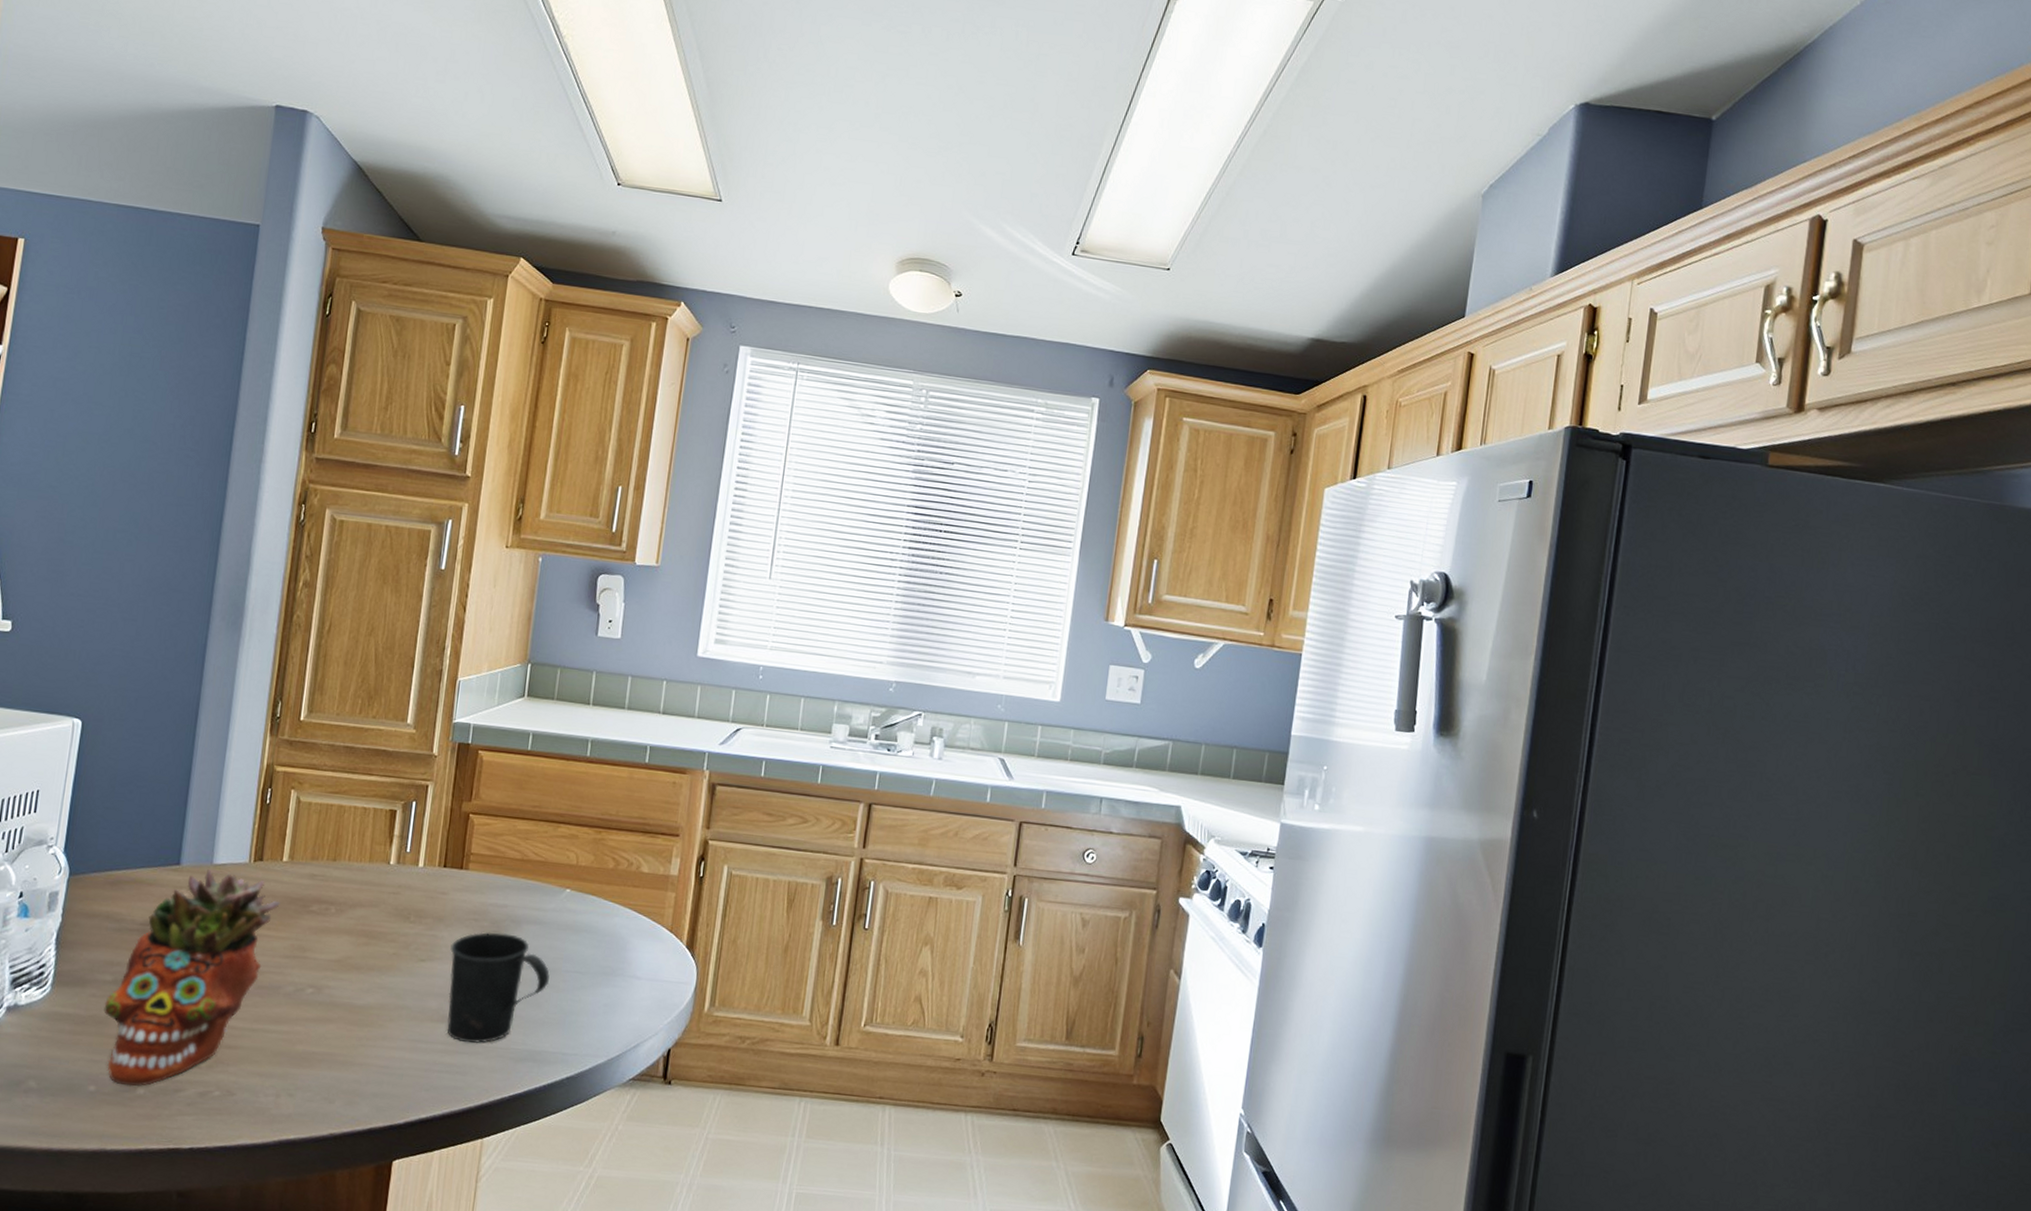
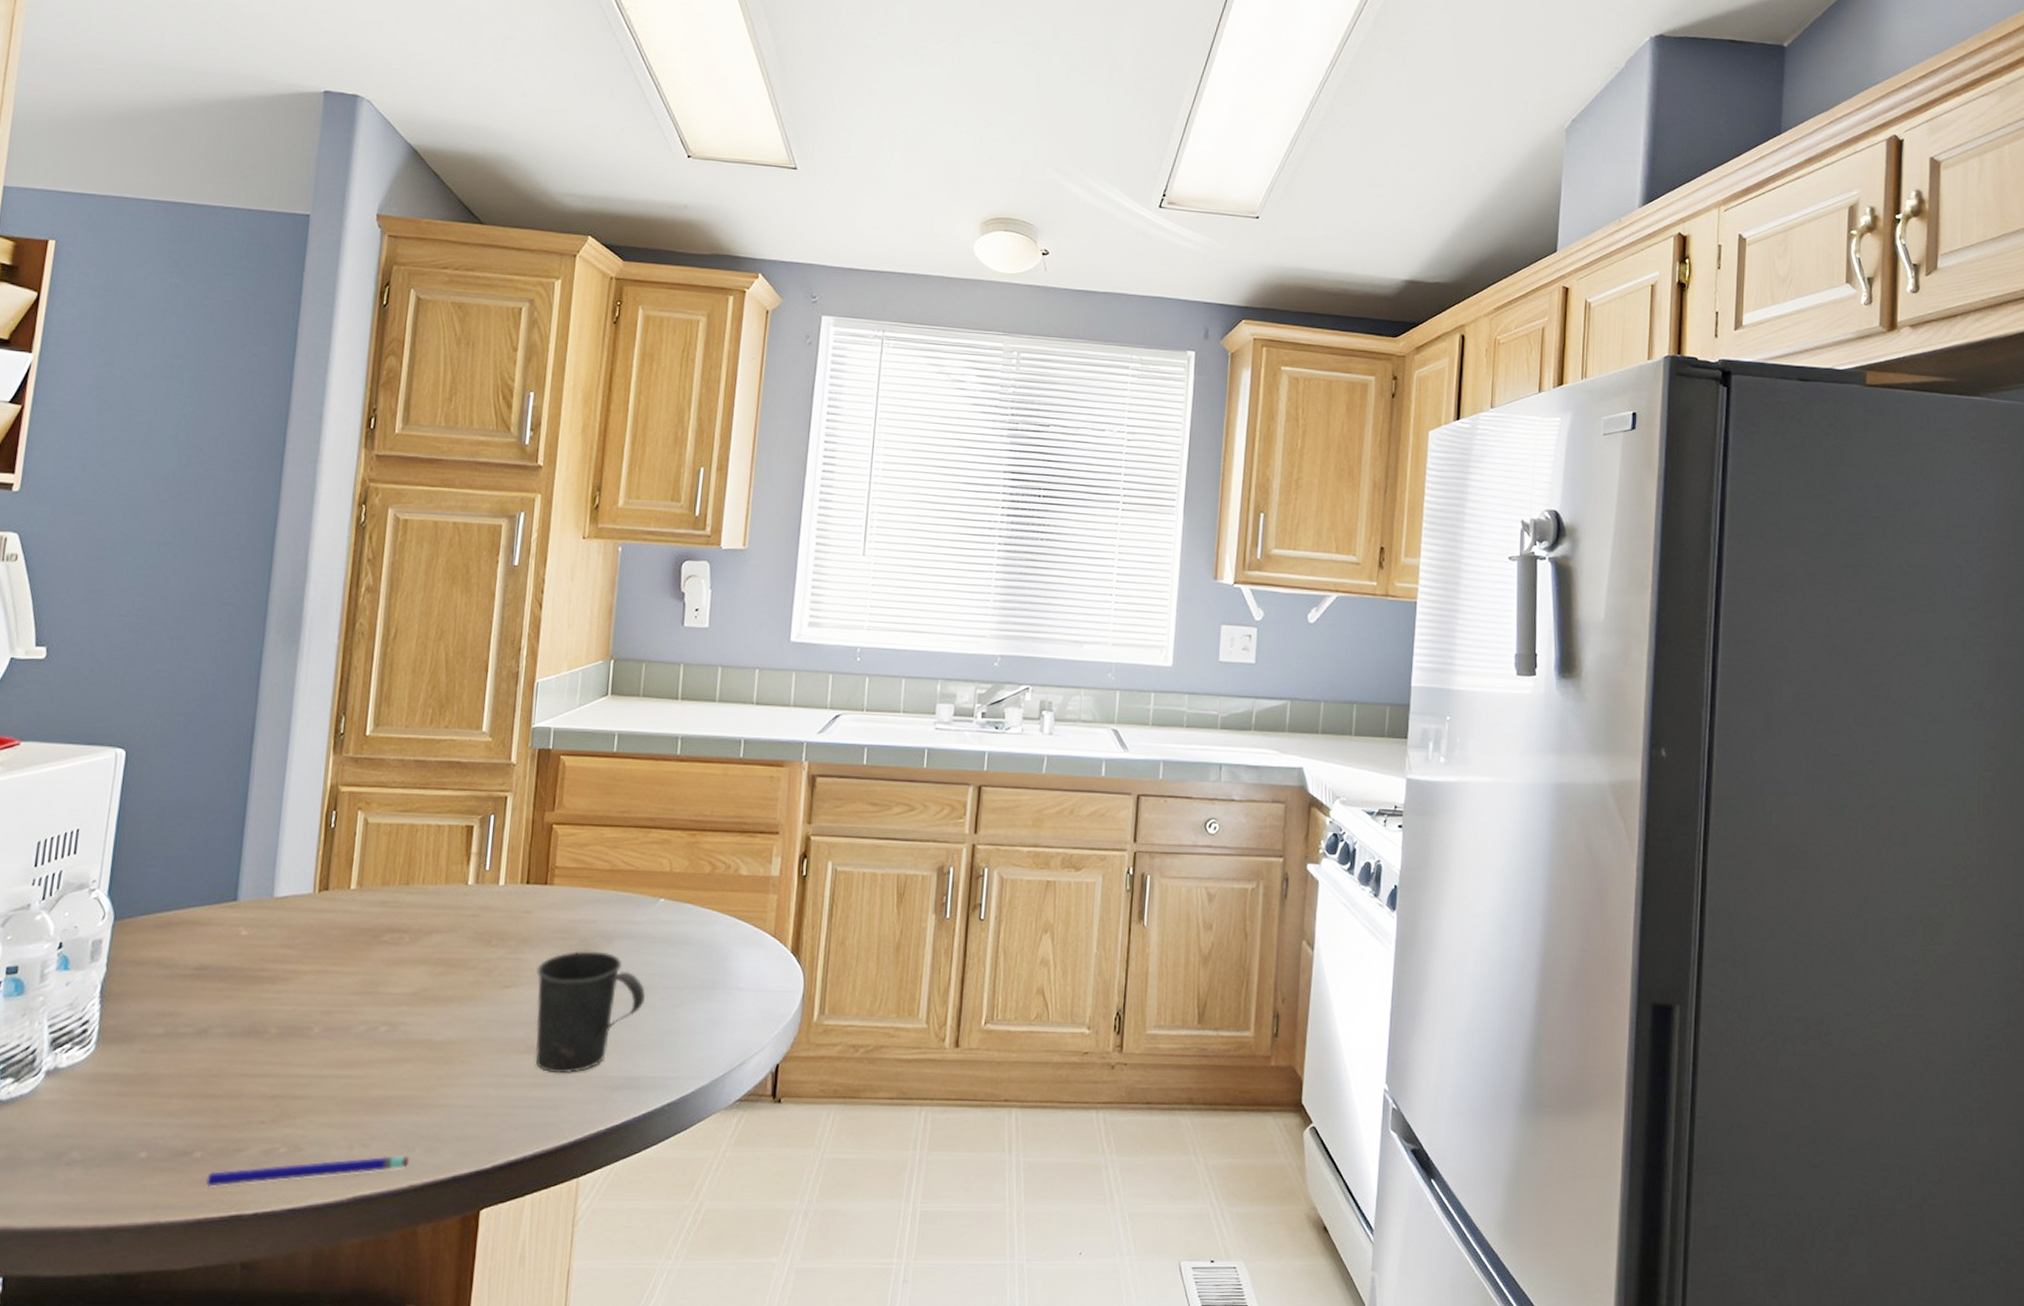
succulent planter: present [104,869,280,1086] -> none [155,904,349,1149]
pen: none [147,1105,331,1122] -> present [205,1156,411,1187]

